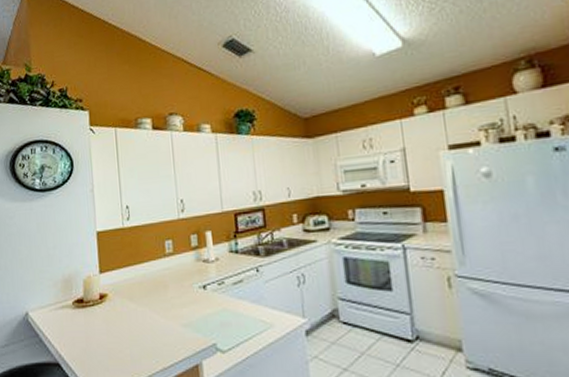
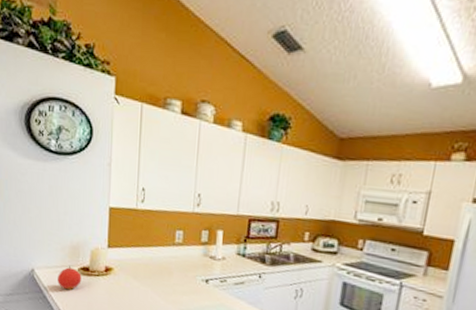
fruit: none [52,300,77,327] -> present [58,265,82,290]

